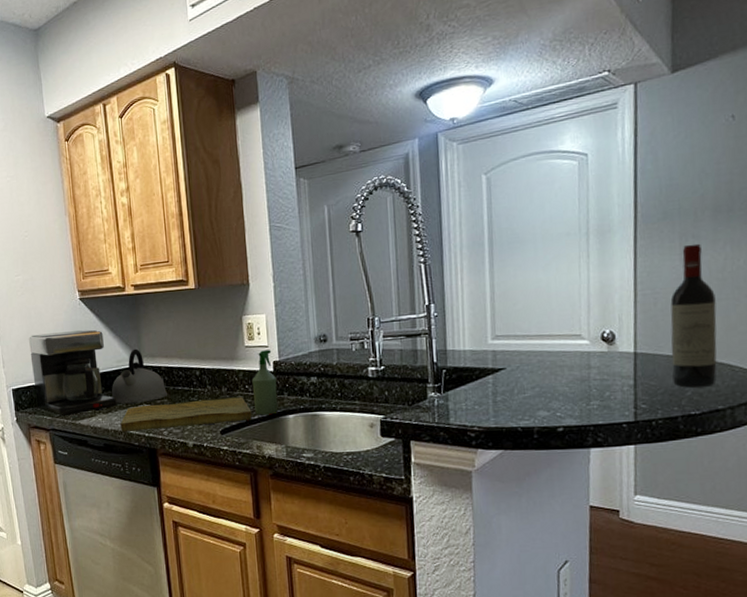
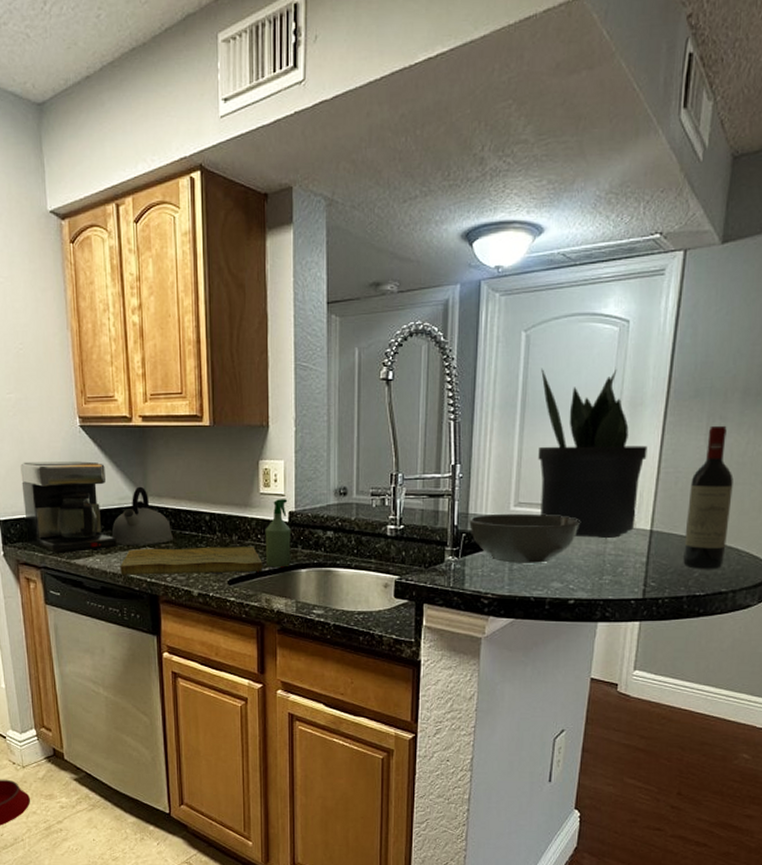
bowl: none [448,345,560,395] -> present [469,513,580,563]
planter: none [505,200,622,366] -> present [538,369,648,538]

